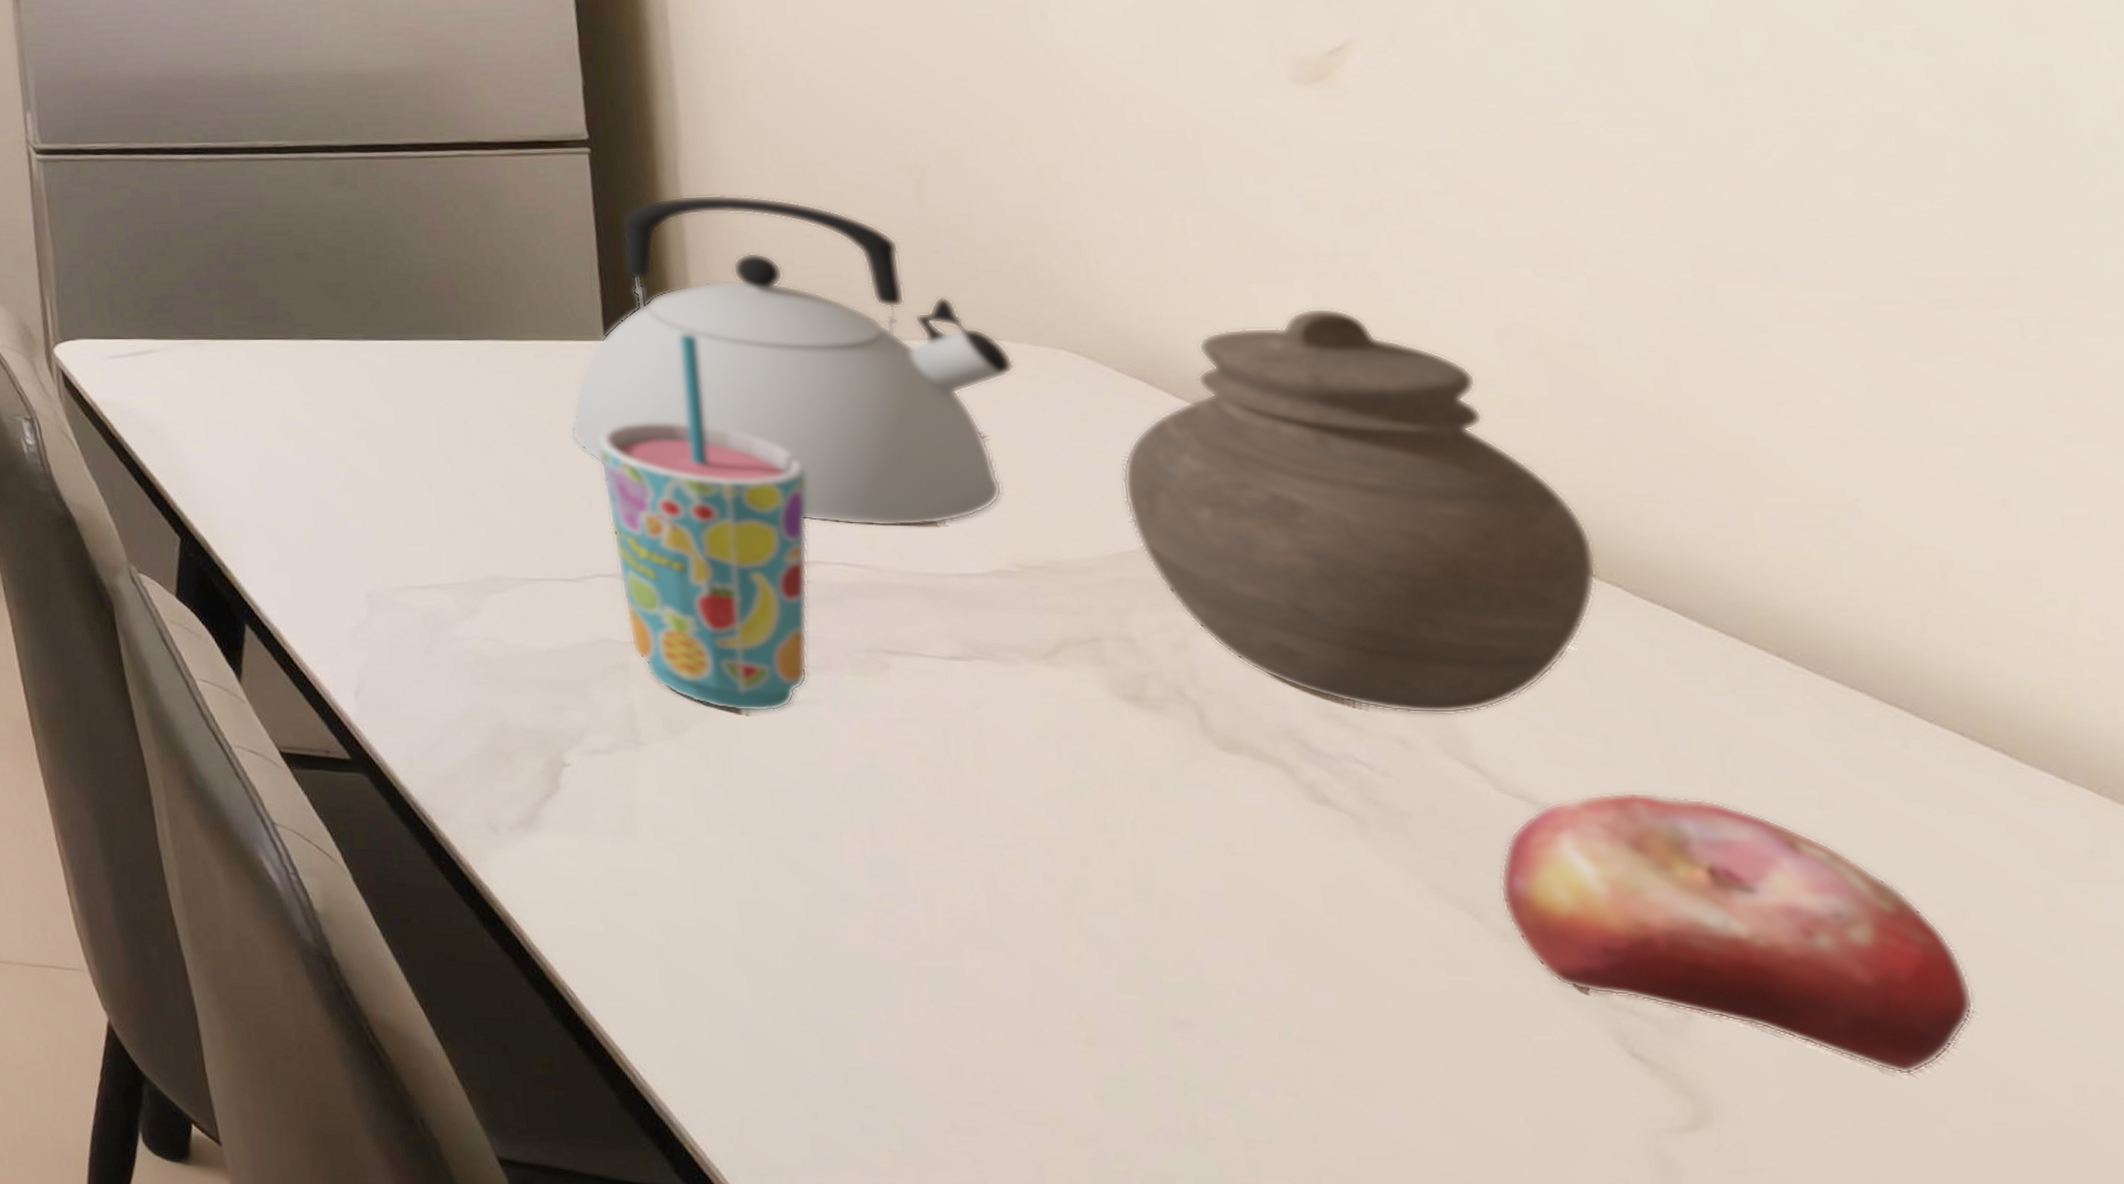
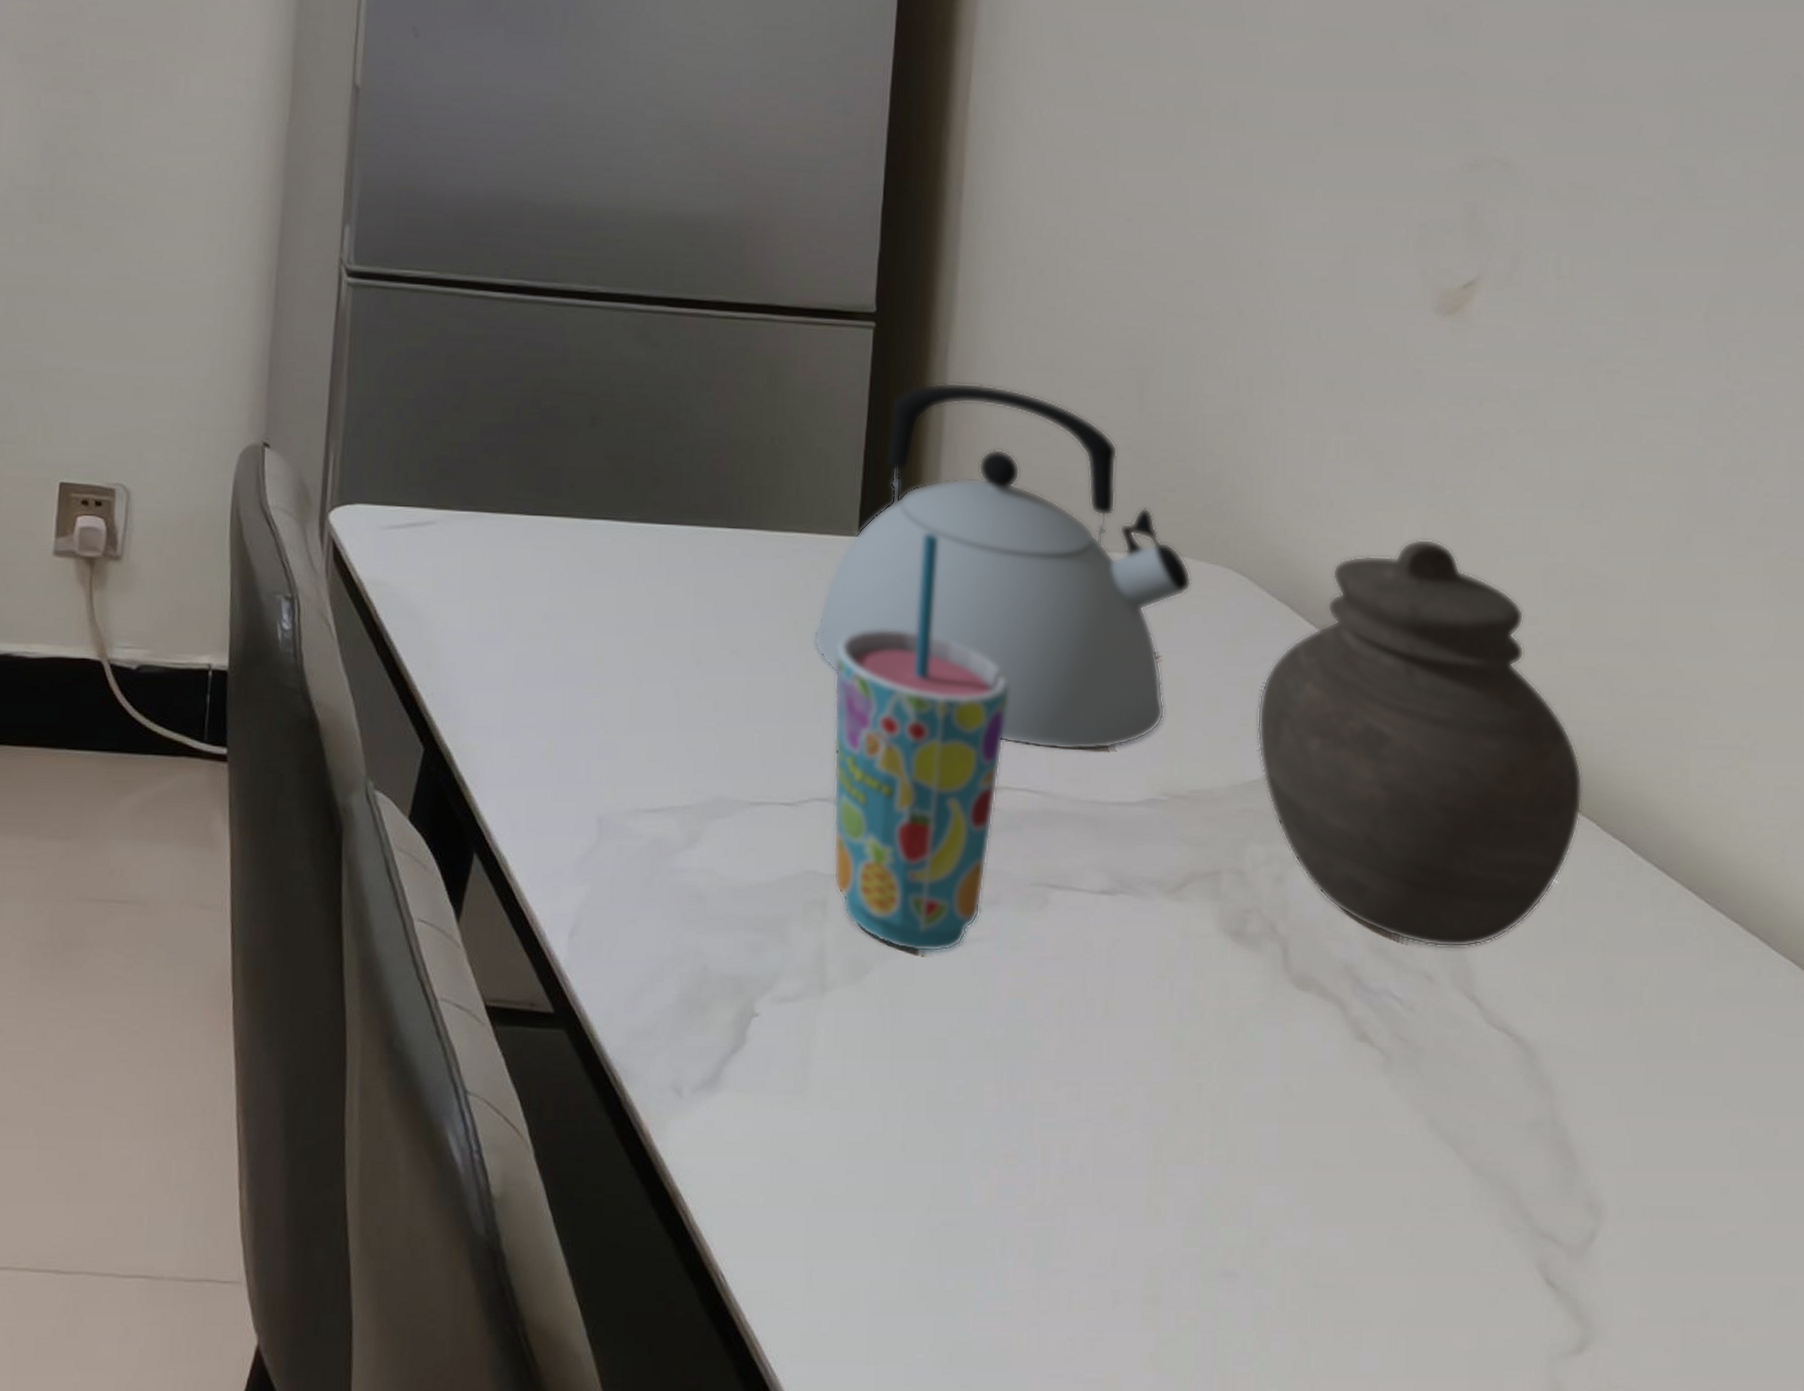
fruit: present [1499,792,1975,1076] -> none [1476,1022,1772,1287]

